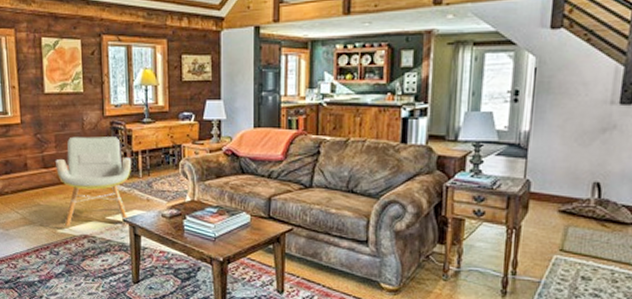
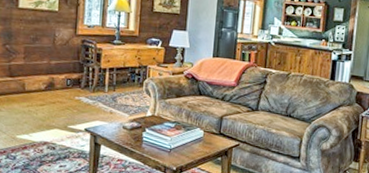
armchair: present [56,136,132,228] -> none [22,50,99,134]

